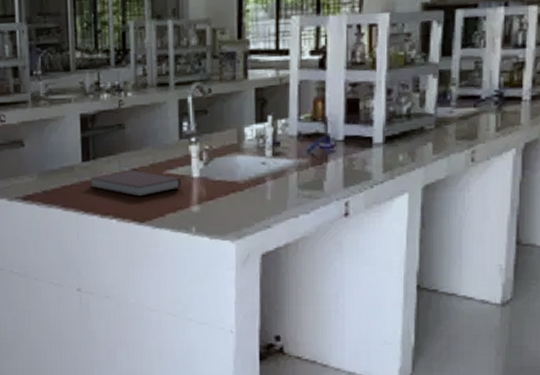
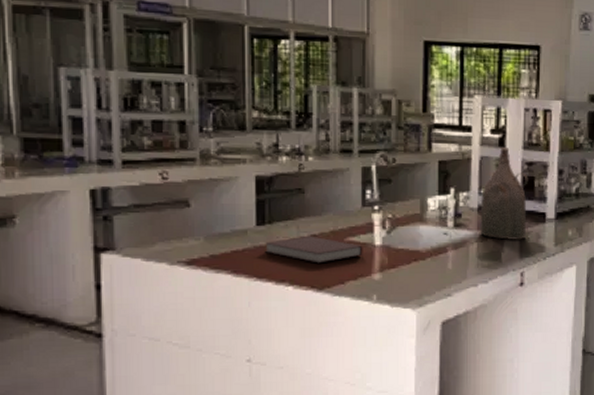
flask: none [300,68,353,169] -> present [480,146,529,241]

